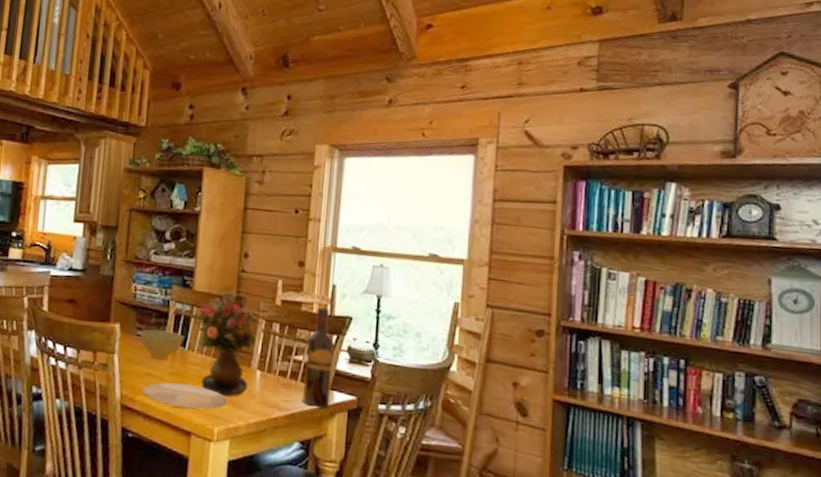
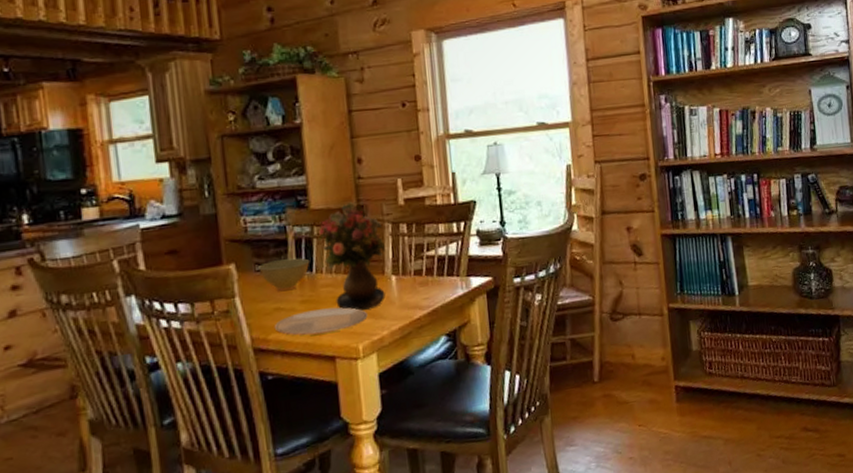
wine bottle: present [303,306,334,408] -> none [436,196,469,298]

